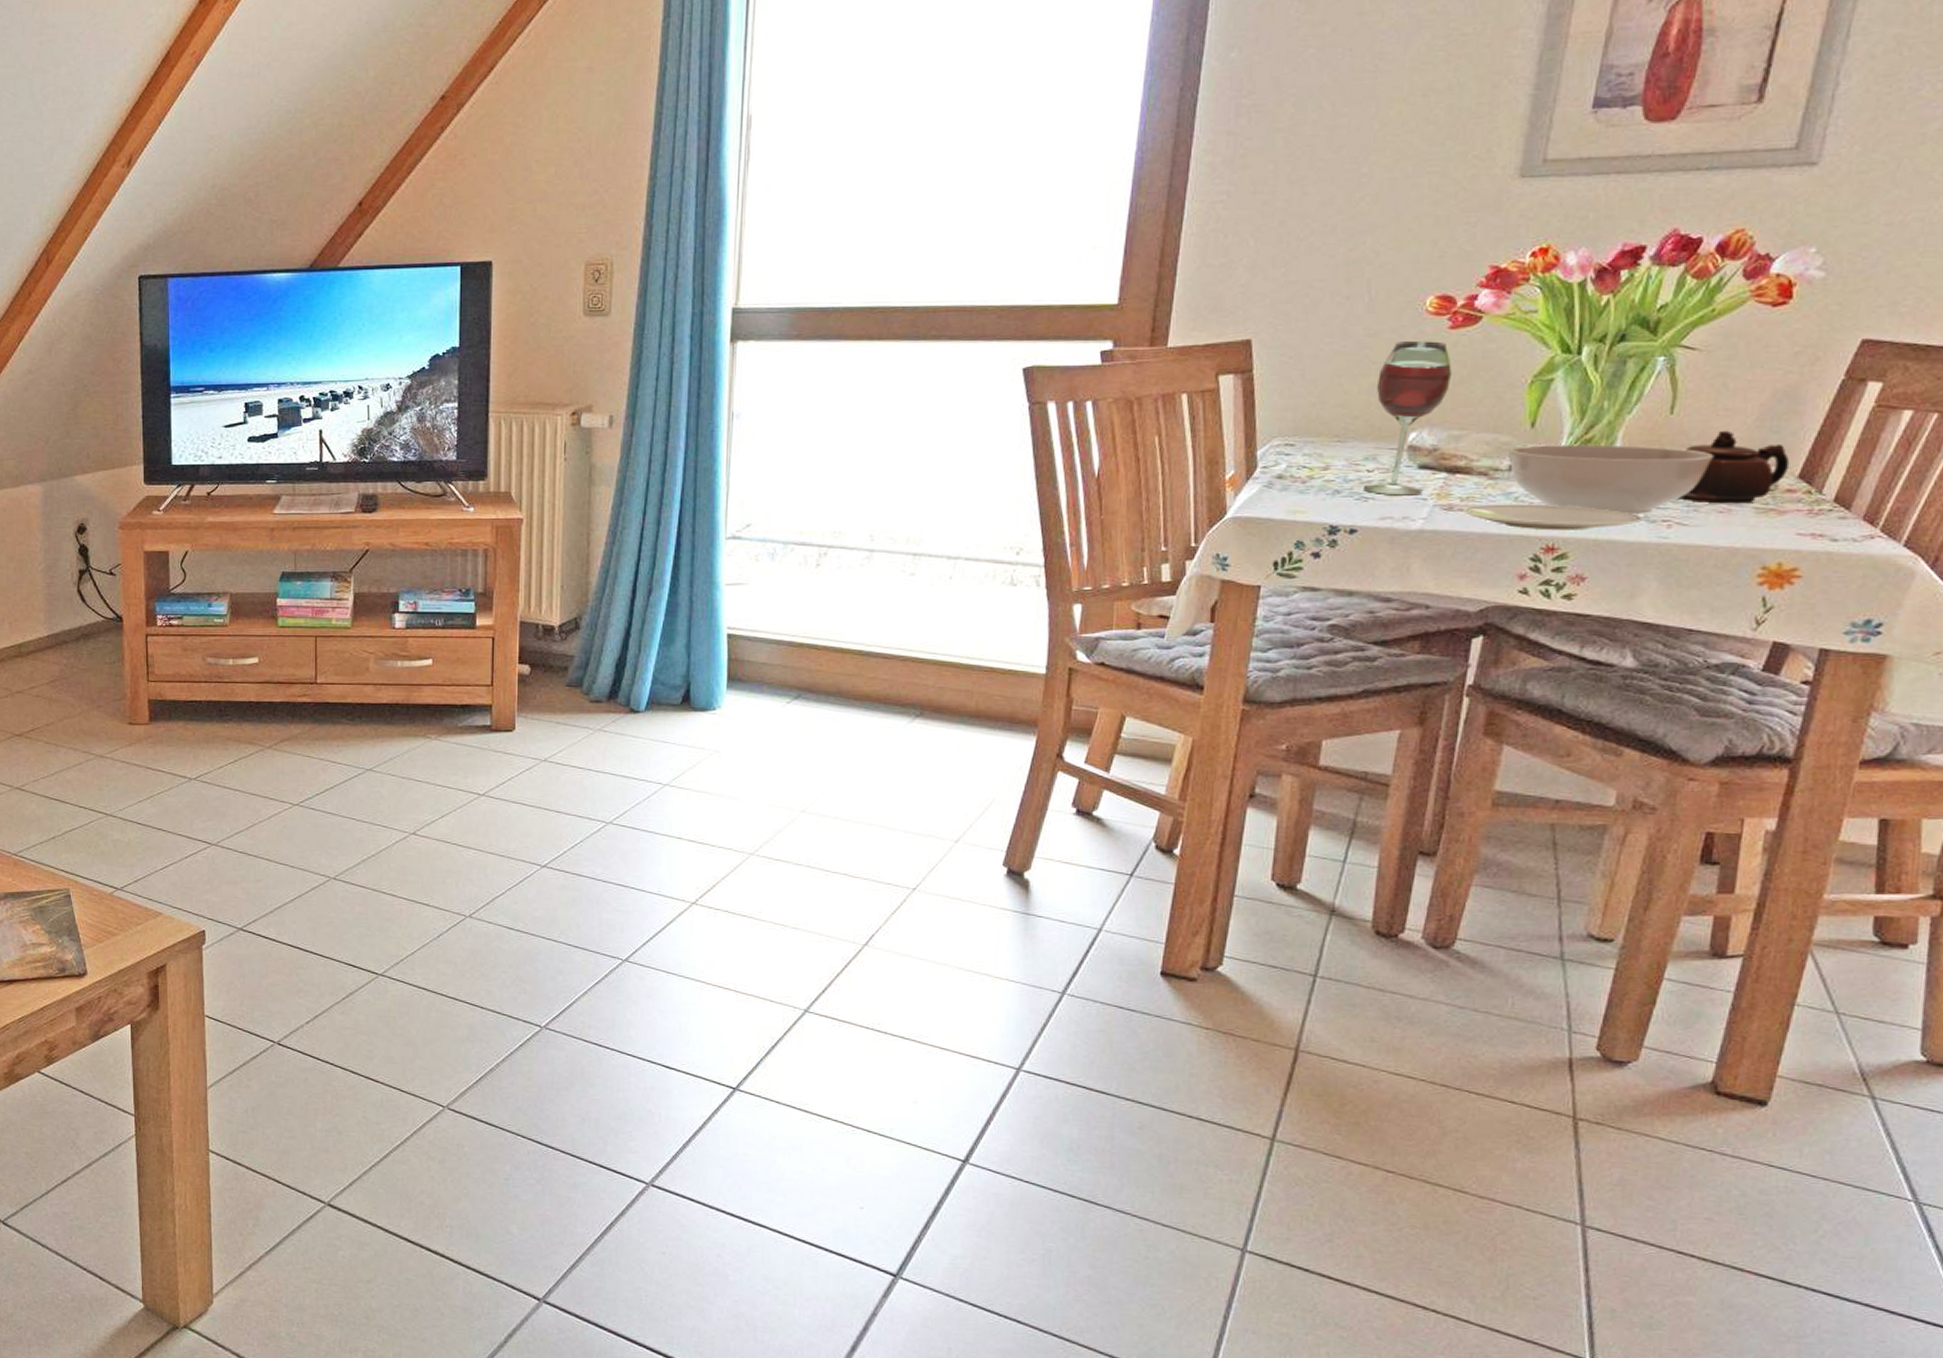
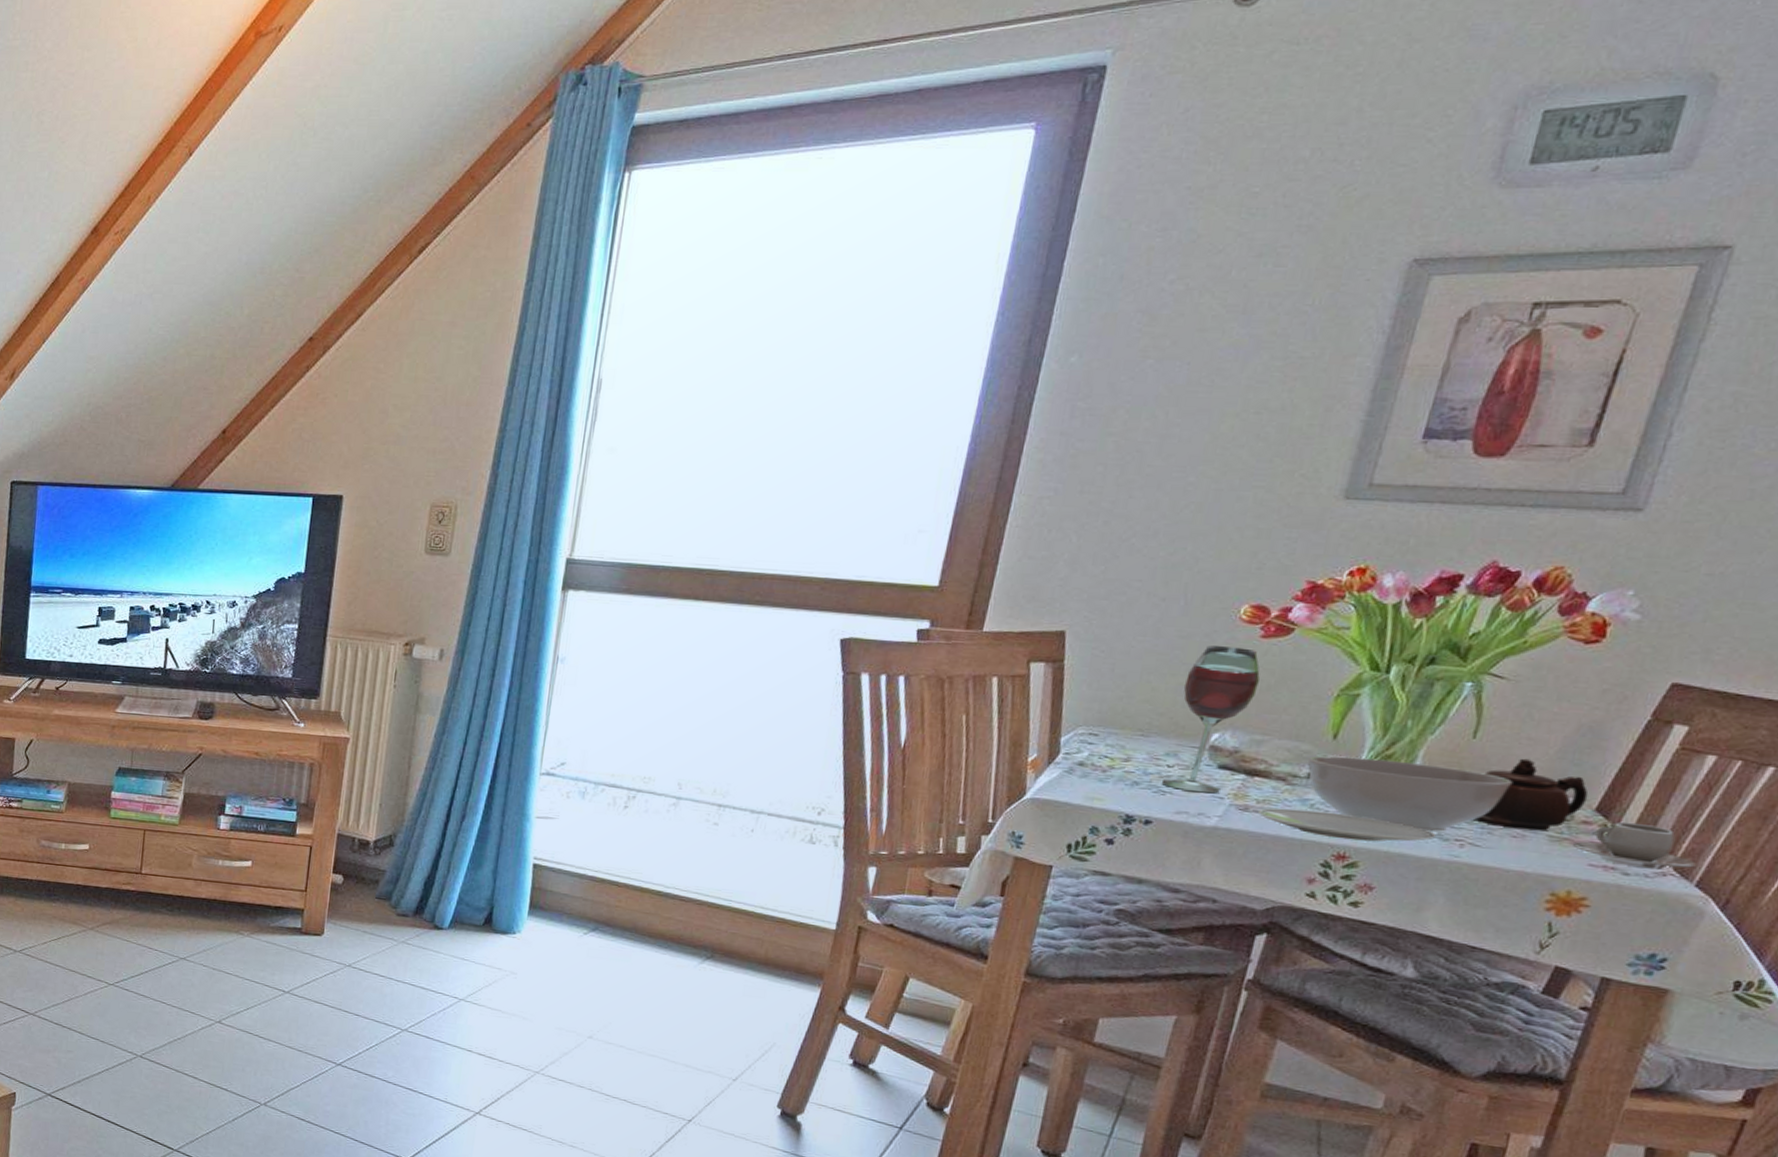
teacup: none [1780,486,1904,533] -> present [1573,821,1698,870]

